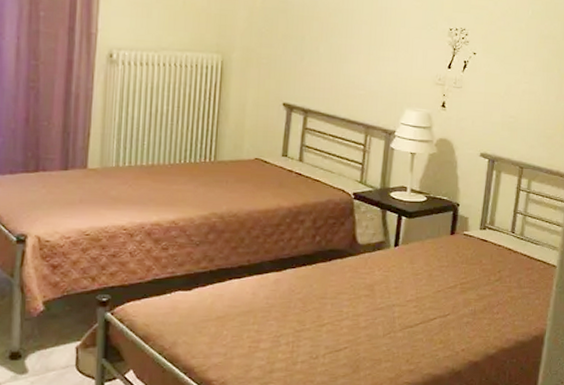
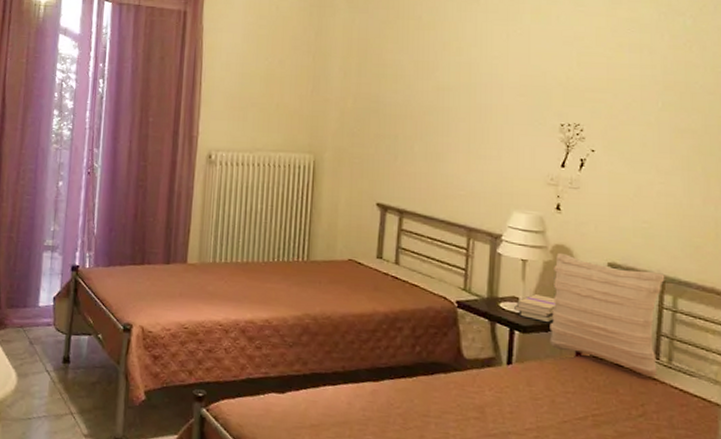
books: none [403,183,438,208] -> present [514,294,557,323]
pillow: none [430,145,524,248] -> present [549,252,665,377]

